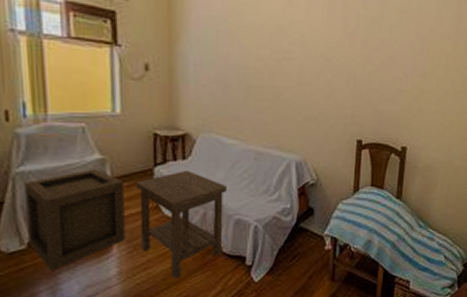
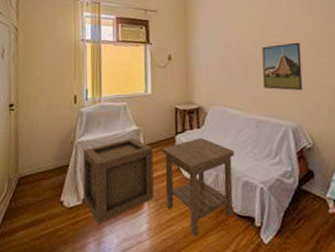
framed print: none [268,61,315,120] -> present [262,42,303,91]

